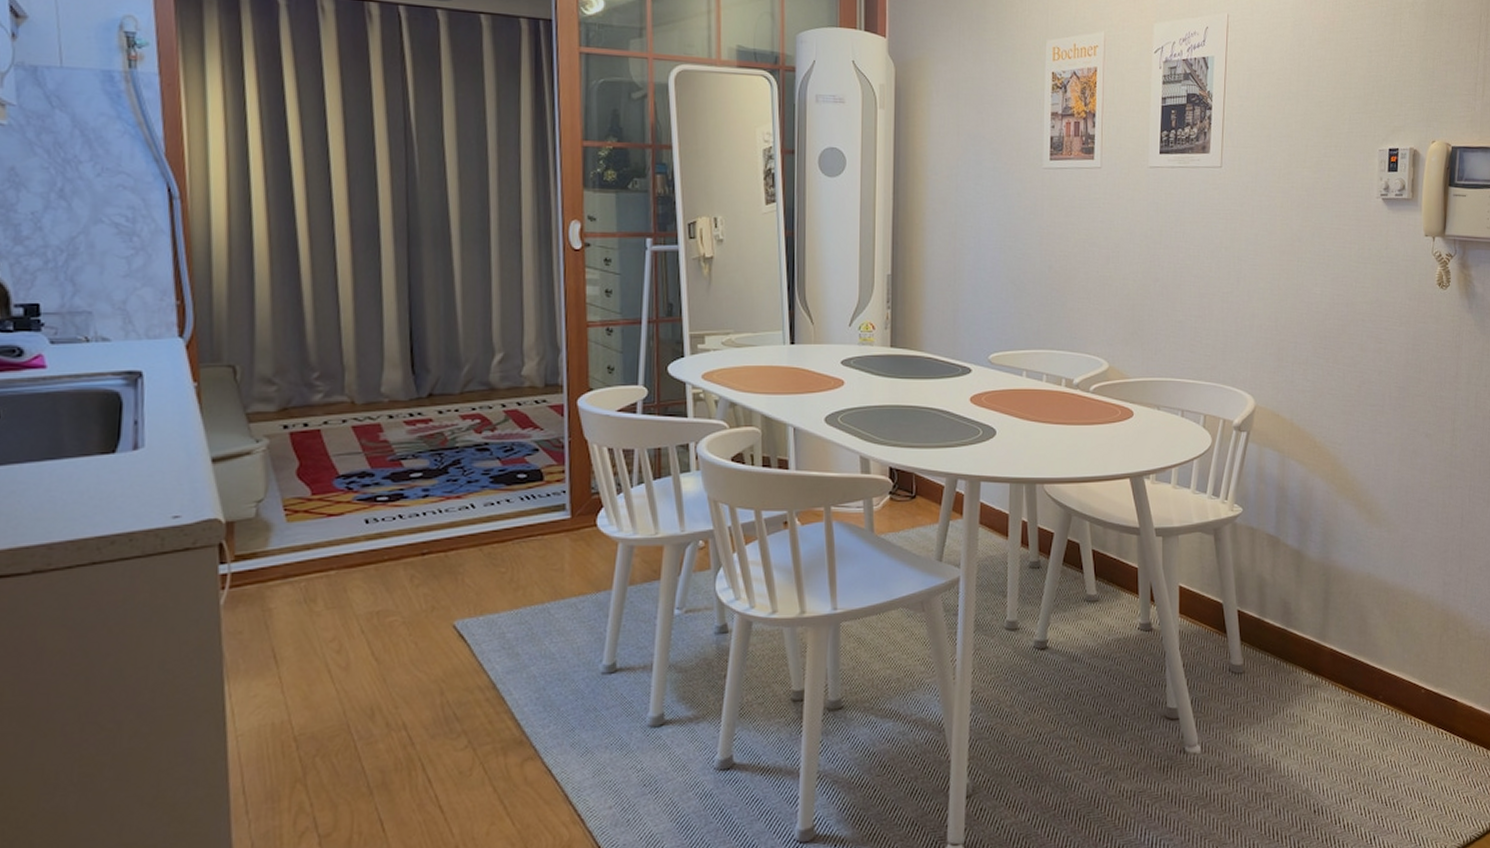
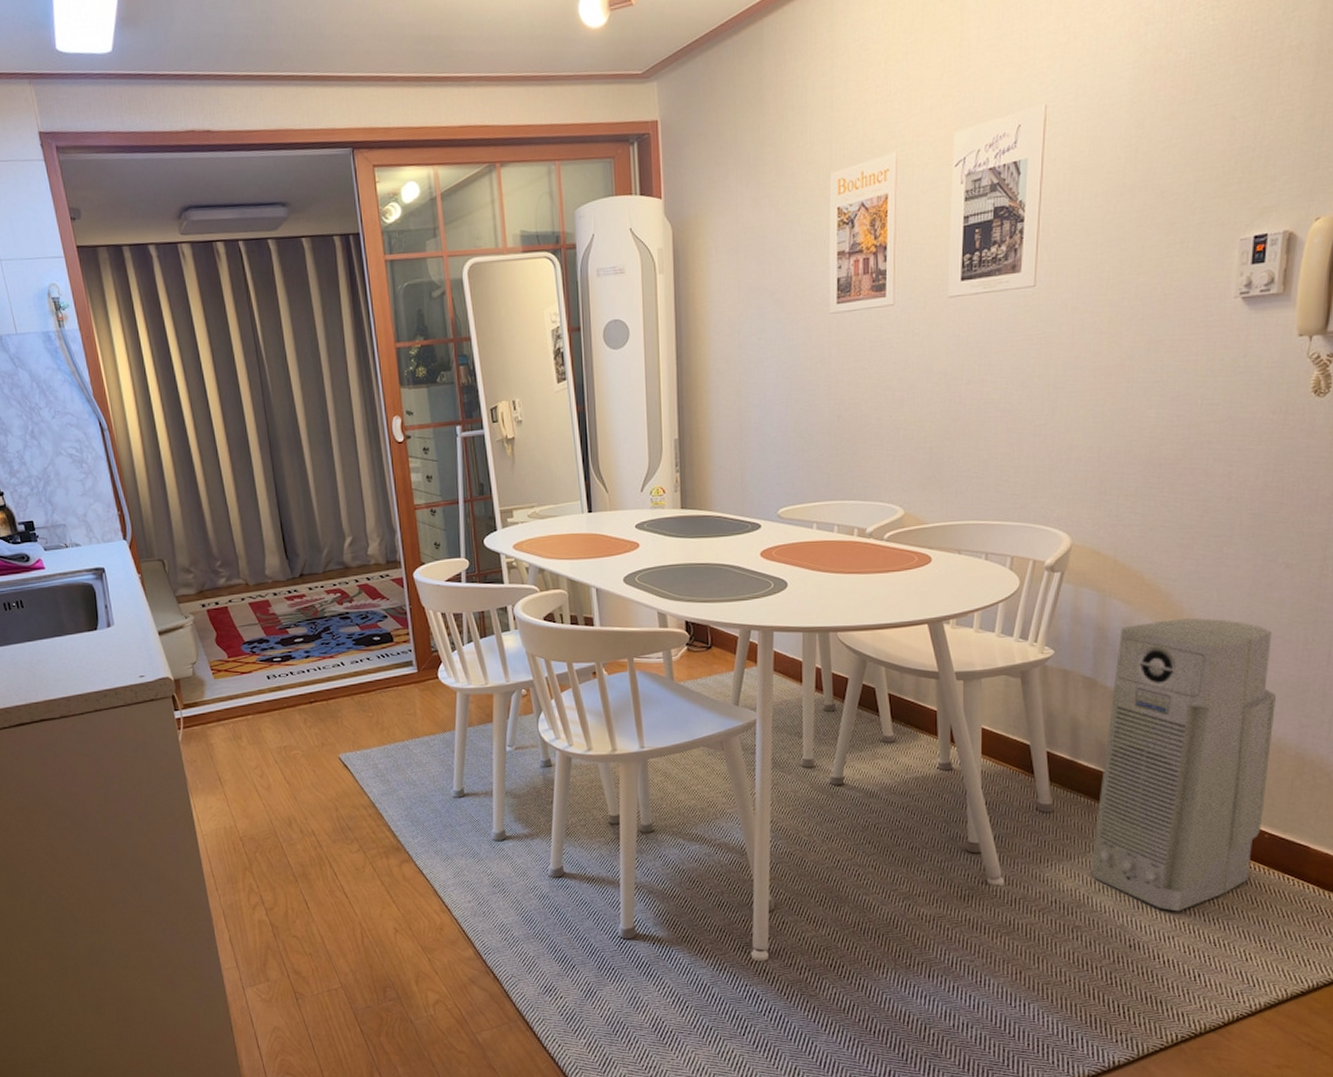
air purifier: none [1278,481,1424,772] -> present [1090,618,1276,912]

